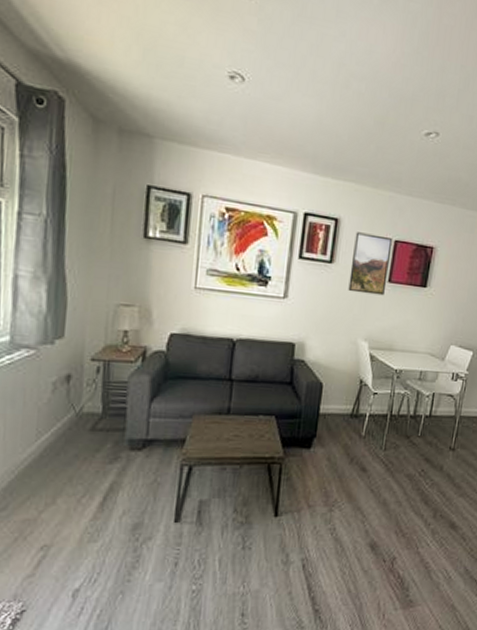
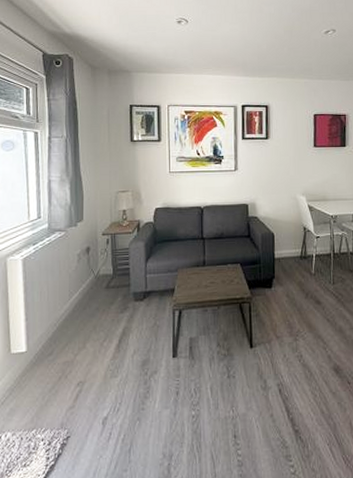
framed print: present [348,232,393,296] -> none [282,112,313,159]

